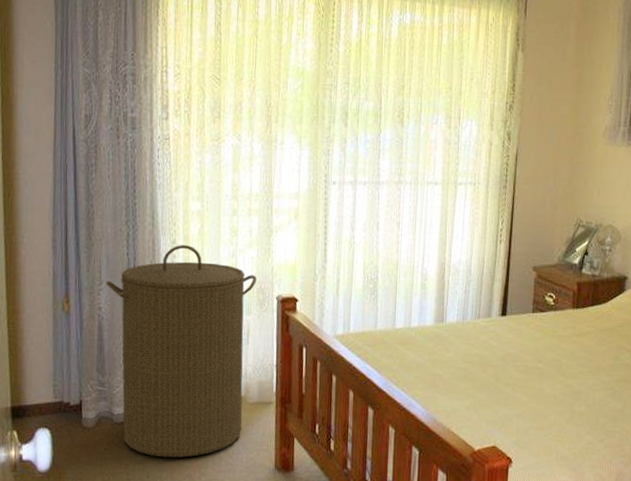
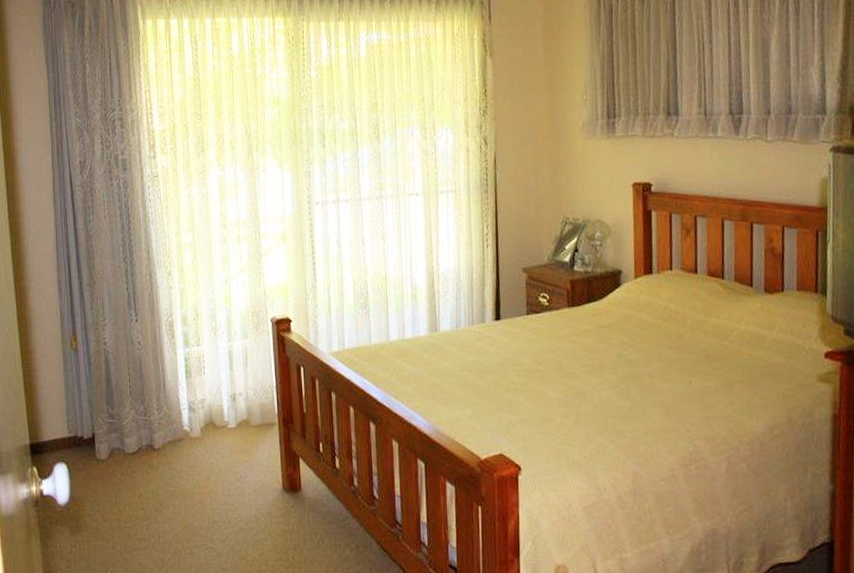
laundry hamper: present [106,244,256,458] -> none [109,275,250,485]

